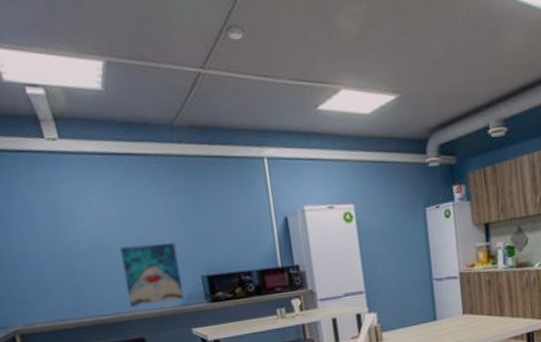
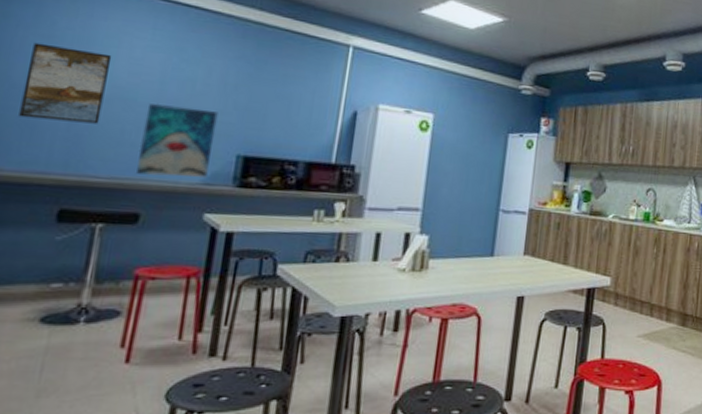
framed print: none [17,212,89,280] -> present [19,42,112,124]

